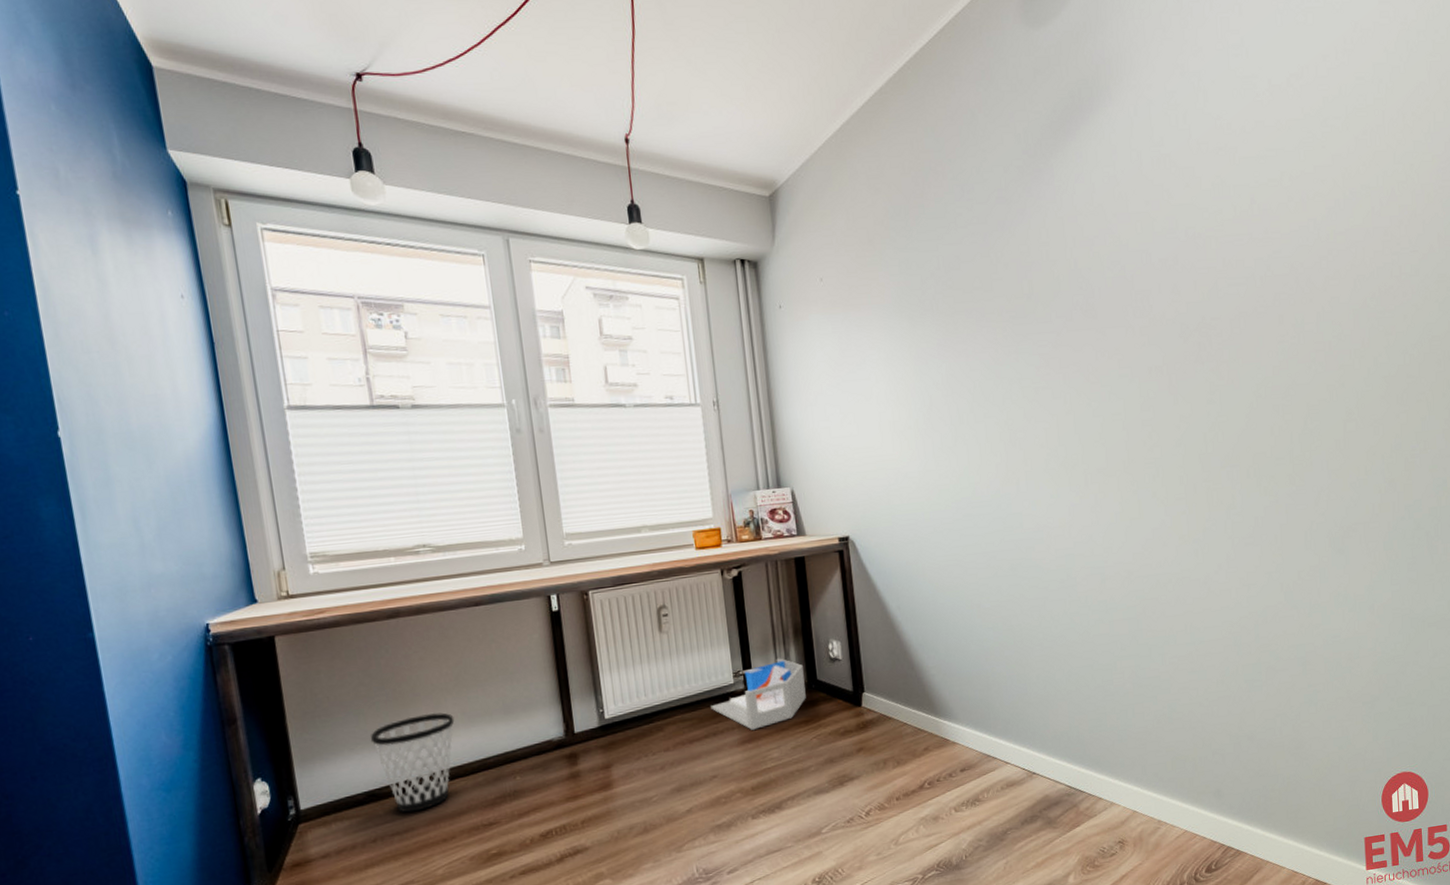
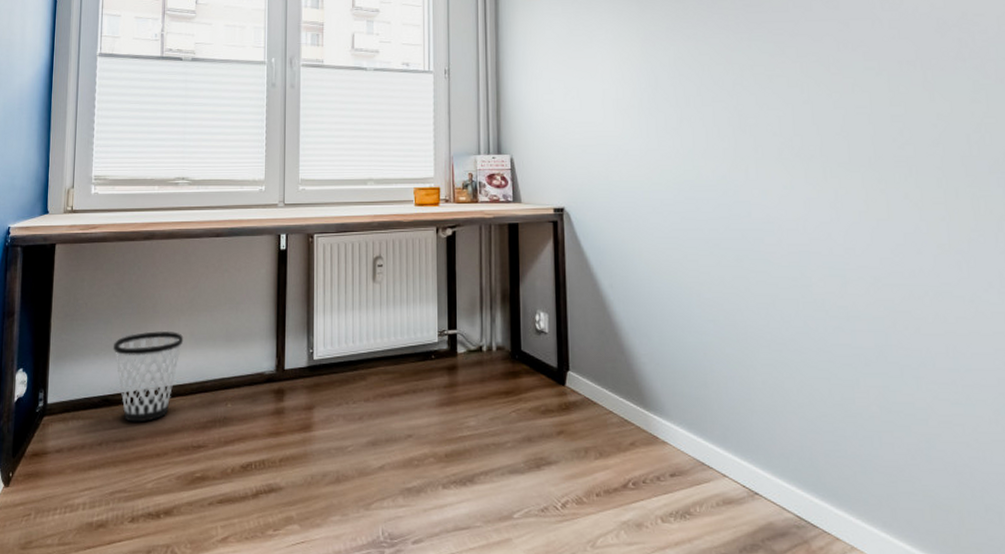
storage bin: present [711,658,806,730] -> none [413,322,508,393]

